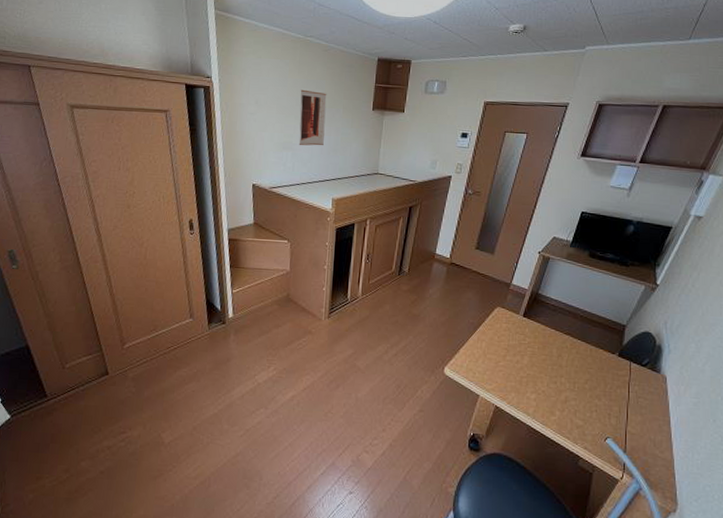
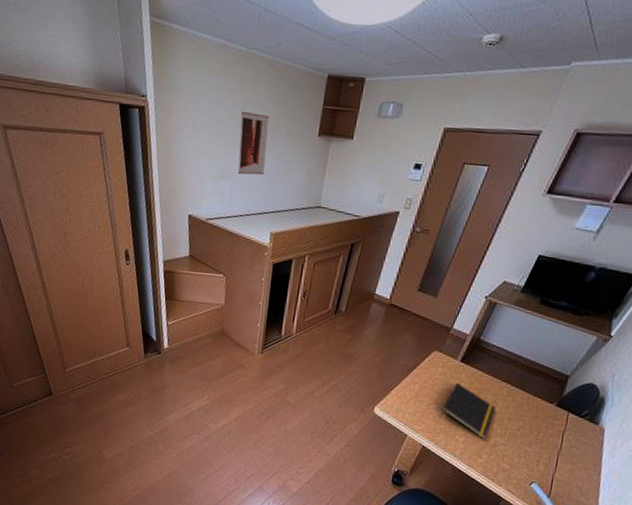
notepad: none [509,338,561,395] -> present [439,382,496,439]

